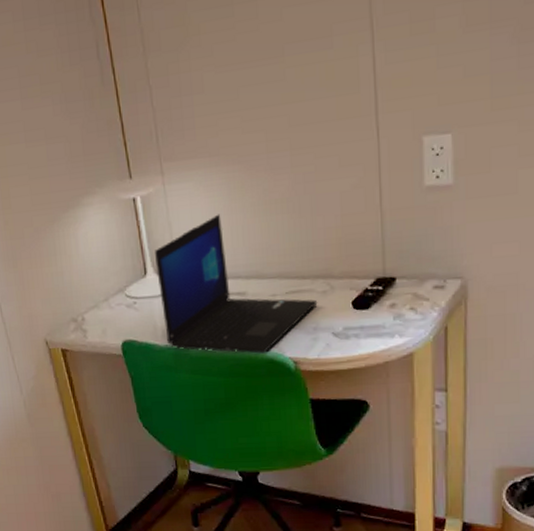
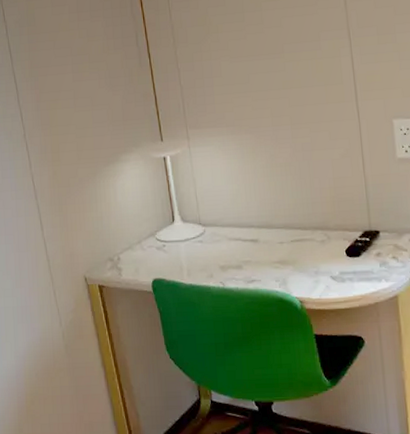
laptop: present [155,214,318,354] -> none [181,173,318,293]

